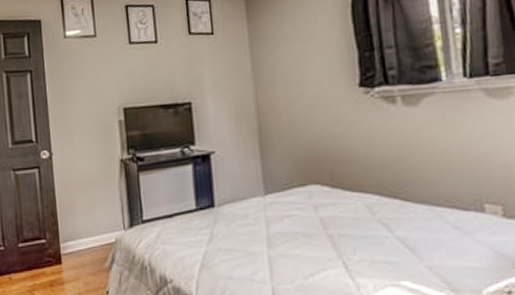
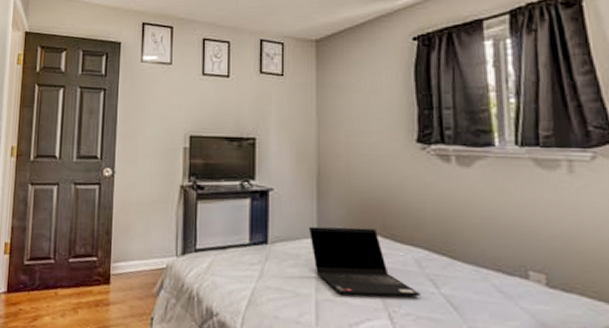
laptop computer: none [255,180,374,249] -> present [309,226,421,297]

